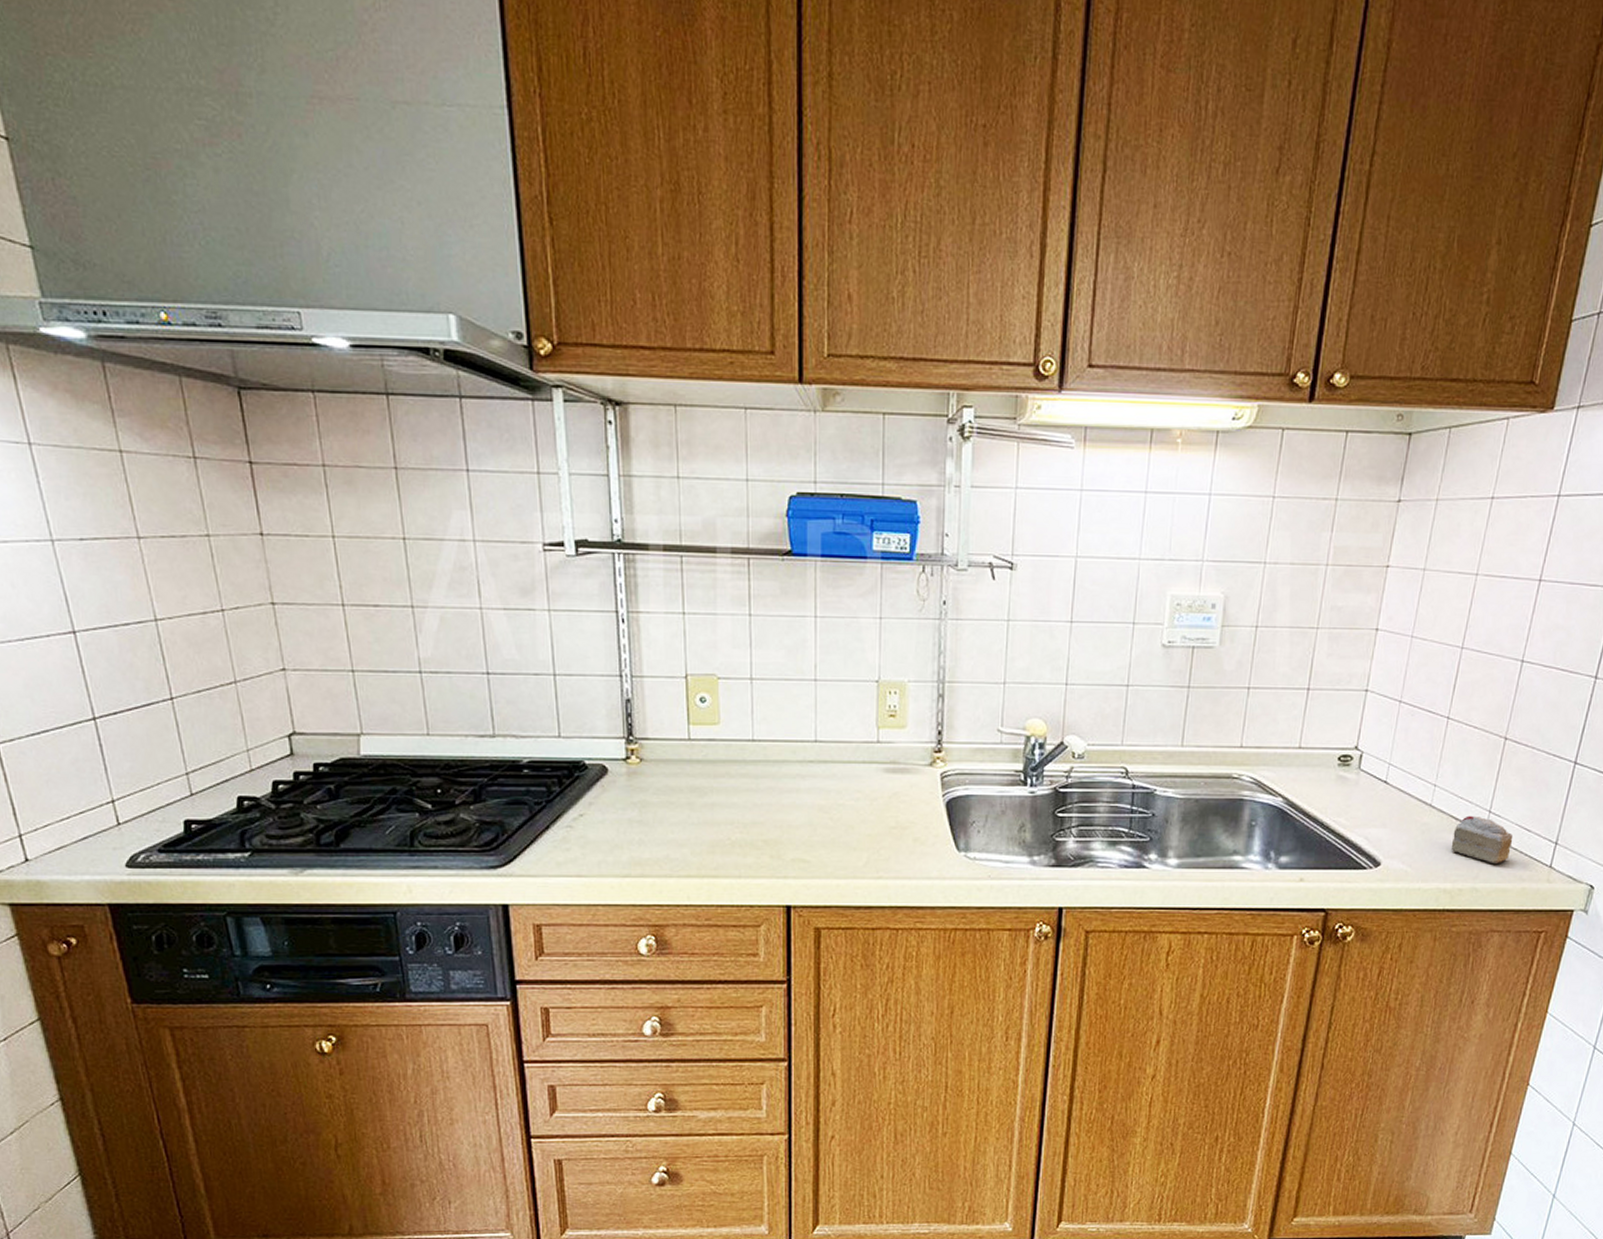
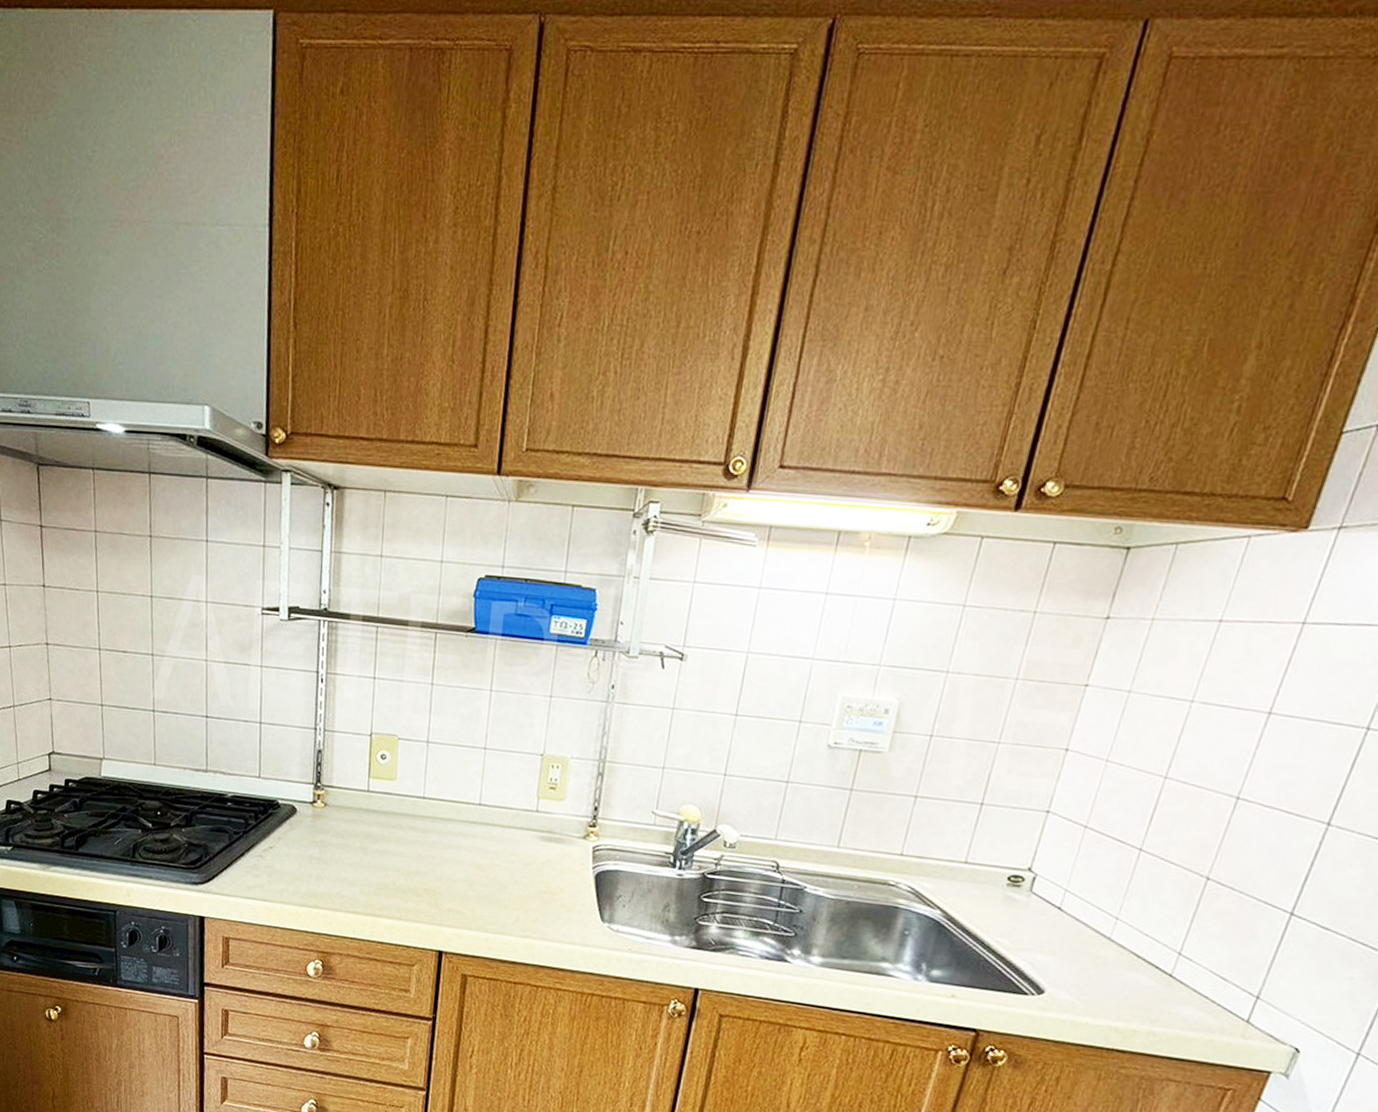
cake slice: present [1451,815,1513,865] -> none [1128,954,1205,1011]

